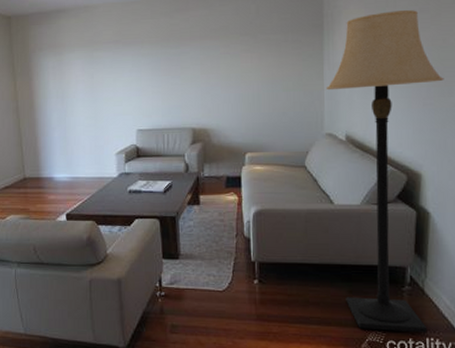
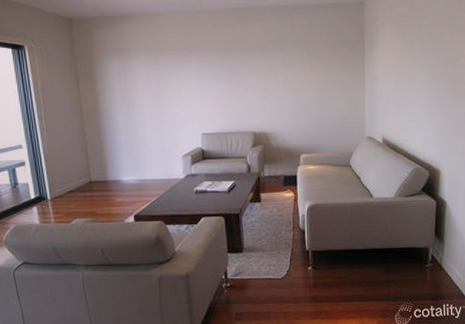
lamp: present [325,10,444,333] -> none [366,33,457,302]

